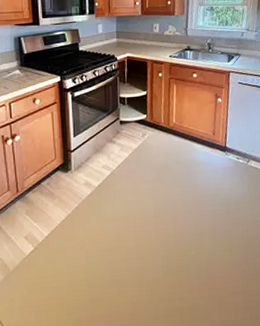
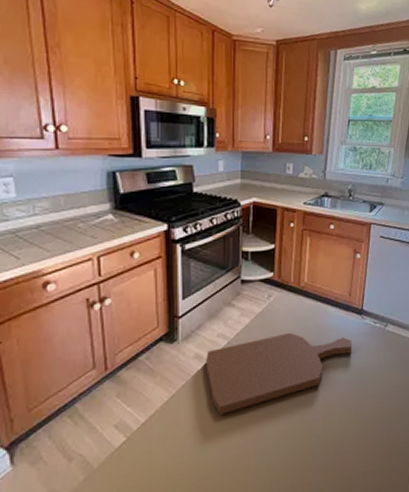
cutting board: none [94,165,218,233] -> present [206,332,352,415]

